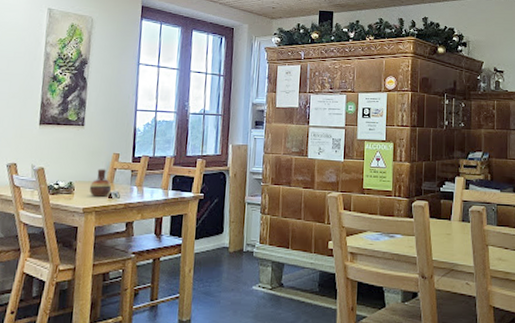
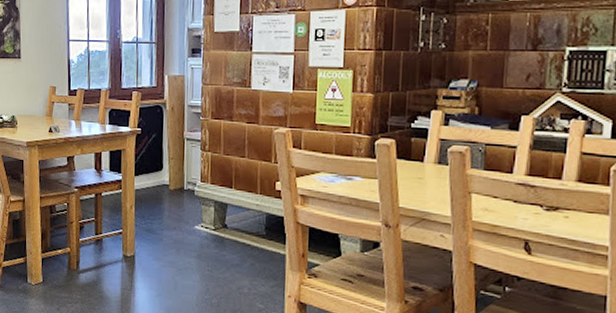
vase: present [89,169,112,197] -> none [30,102,52,131]

